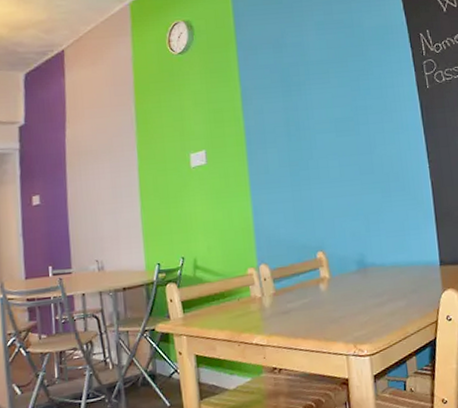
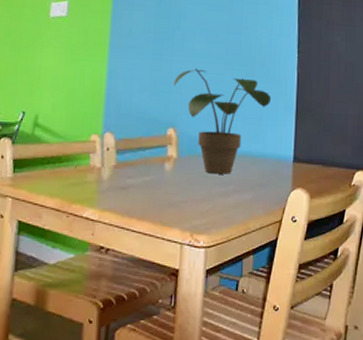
potted plant: none [315,193,410,288] -> present [174,68,272,174]

